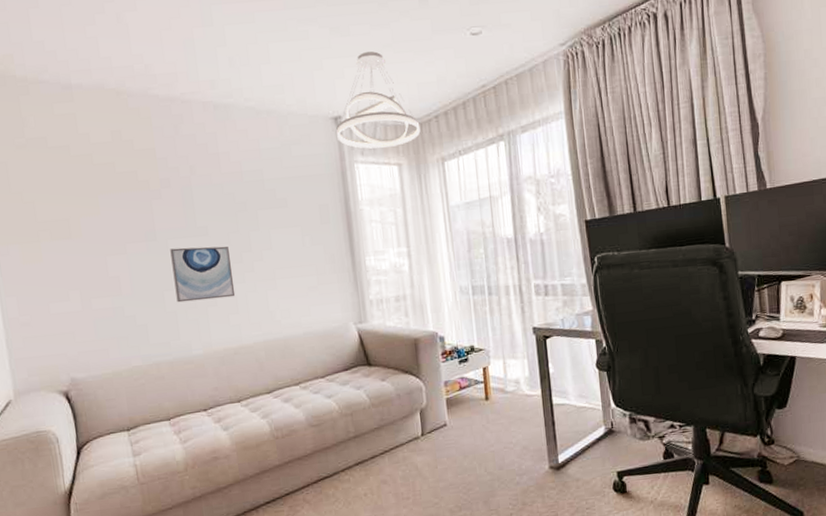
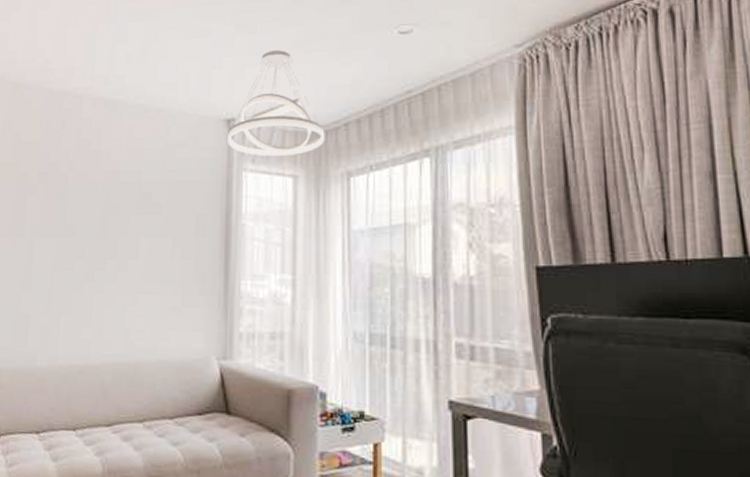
wall art: present [170,246,236,303] -> none [31,246,93,308]

